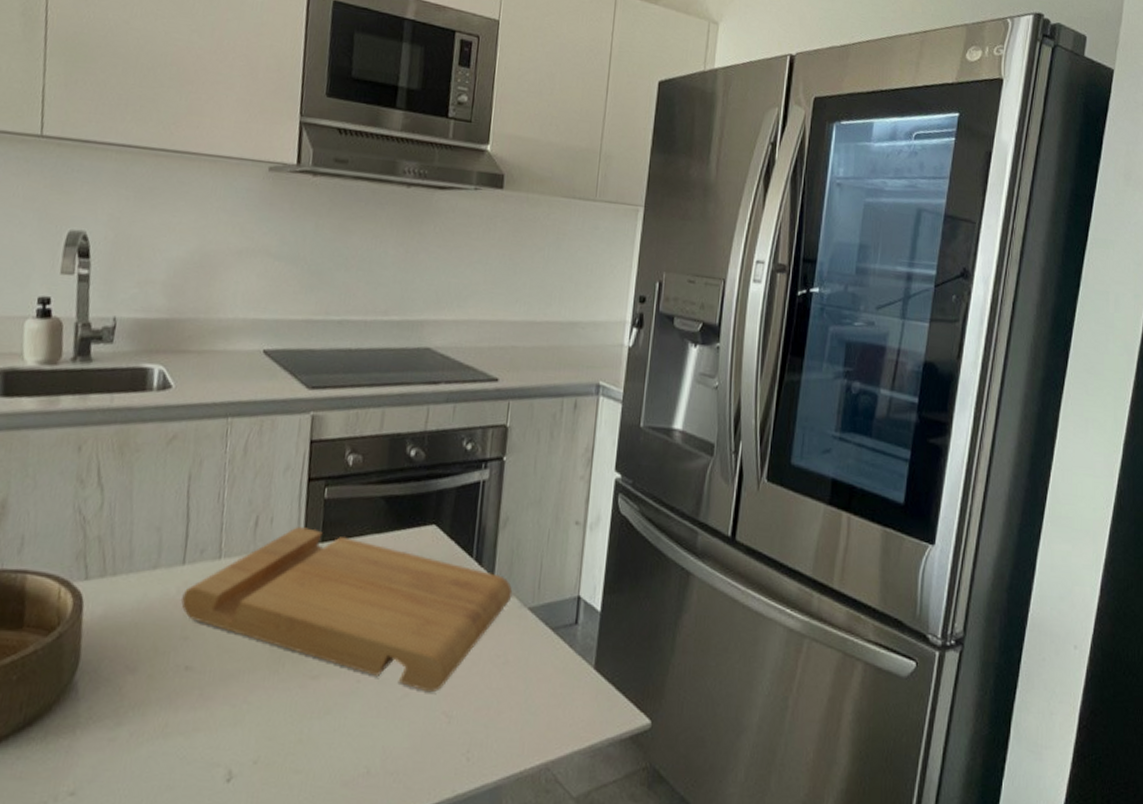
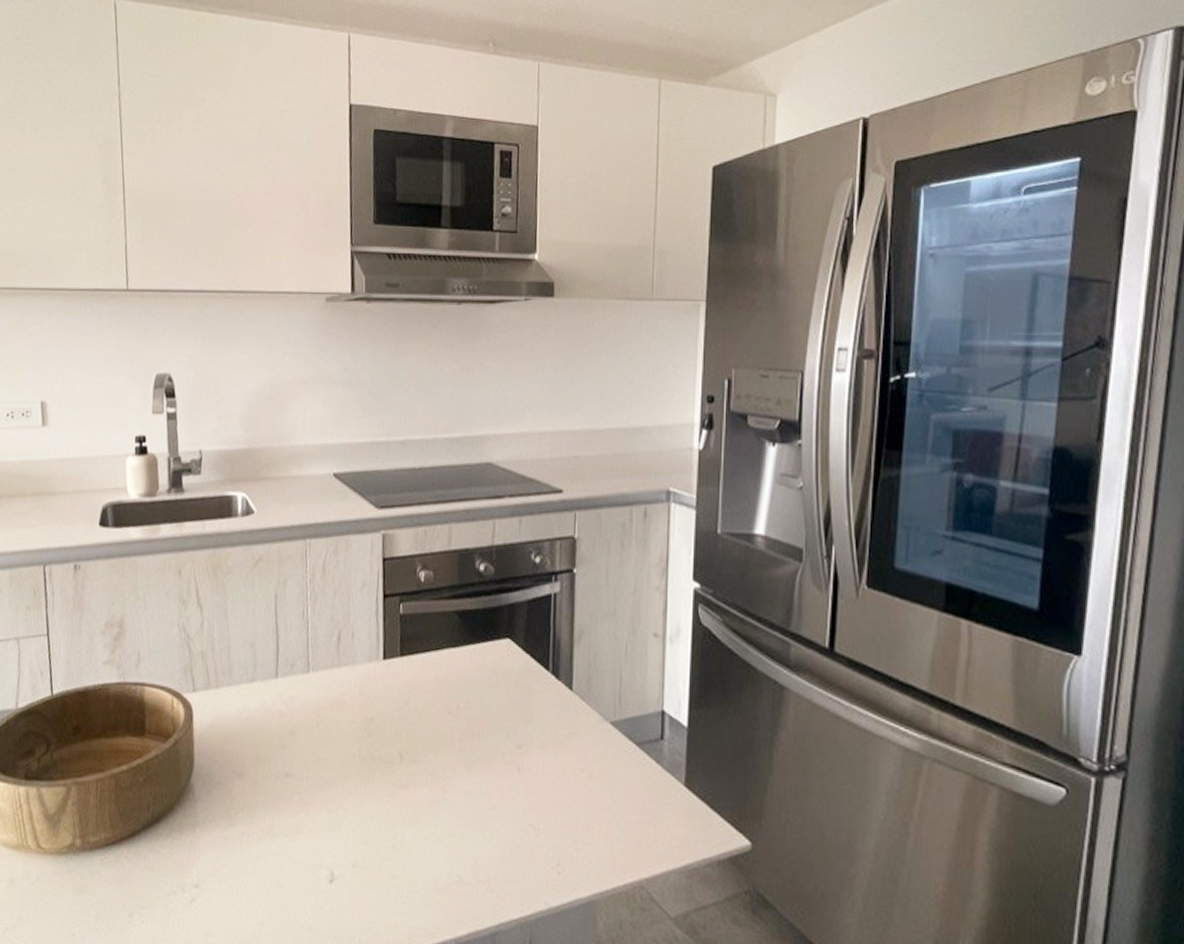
cutting board: present [180,527,513,693] -> none [276,642,593,805]

